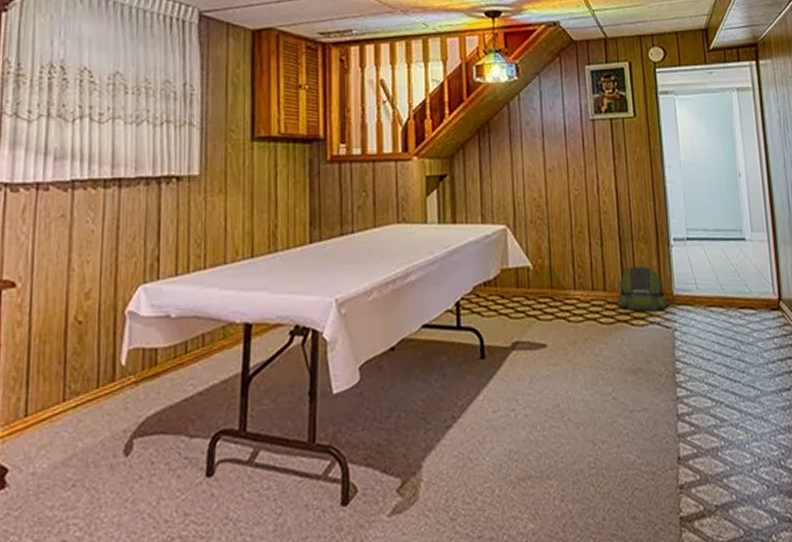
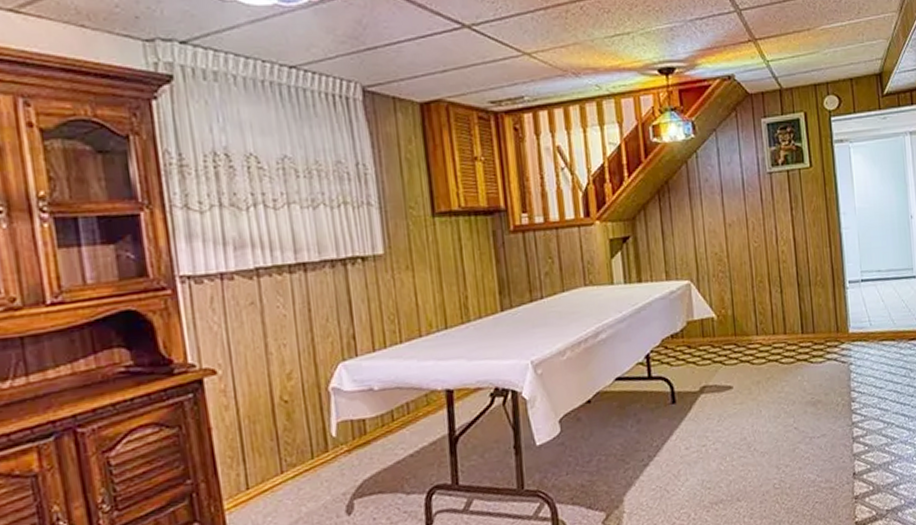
backpack: present [618,266,667,312] -> none [798,309,843,350]

